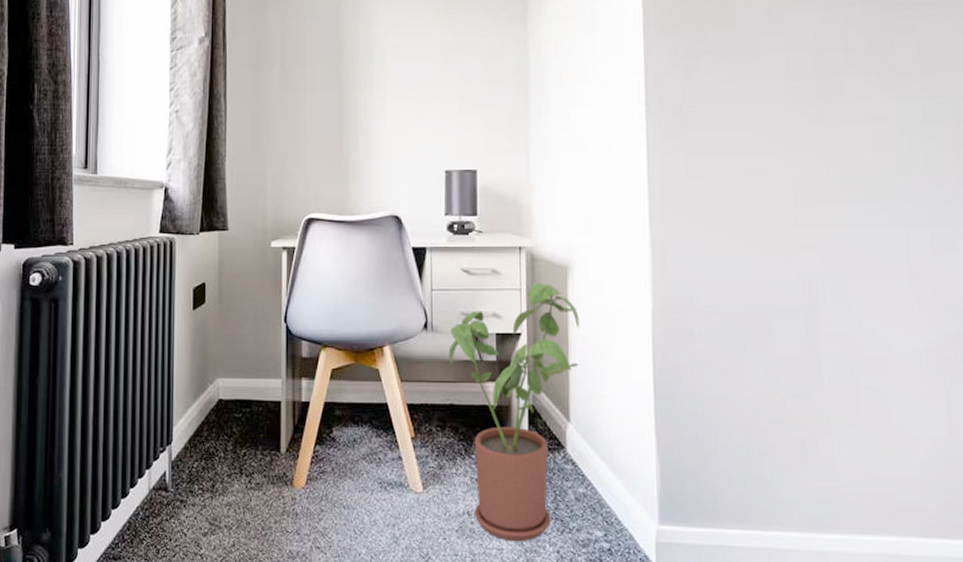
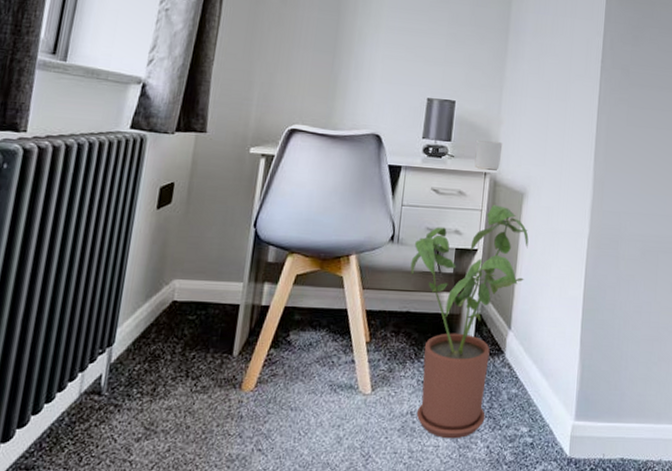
mug: none [504,210,537,244] -> present [474,139,503,170]

